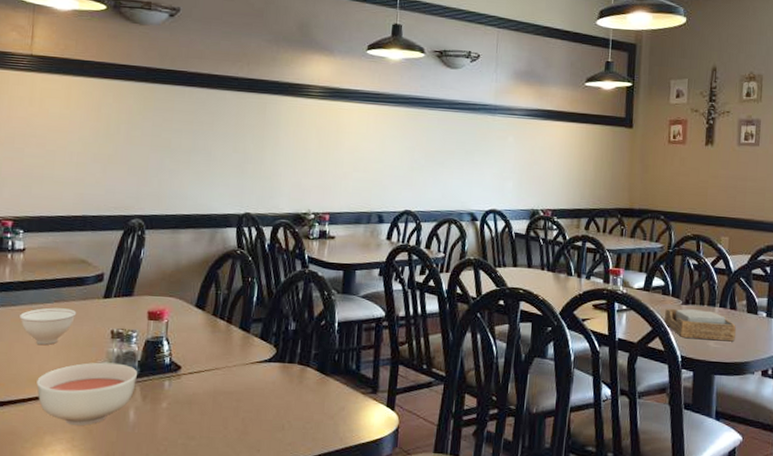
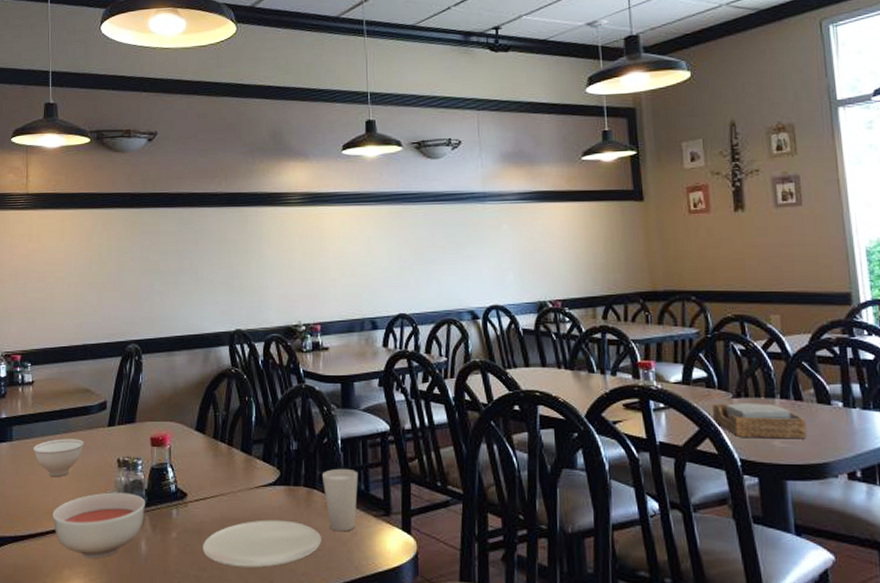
plate: none [192,393,310,438] -> present [202,520,321,569]
cup: none [316,349,352,407] -> present [321,468,359,532]

